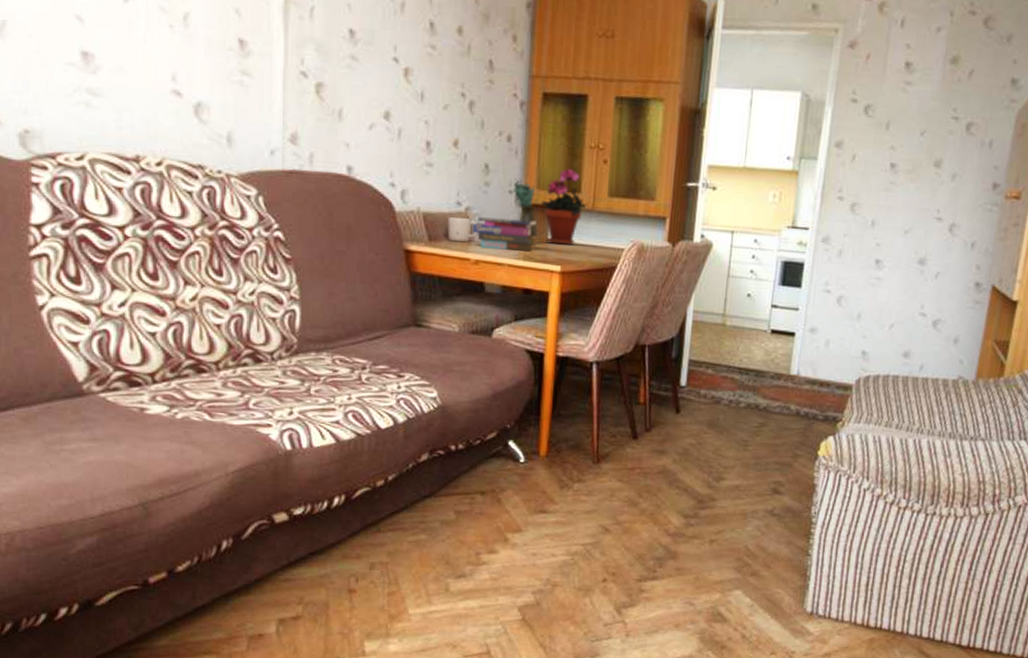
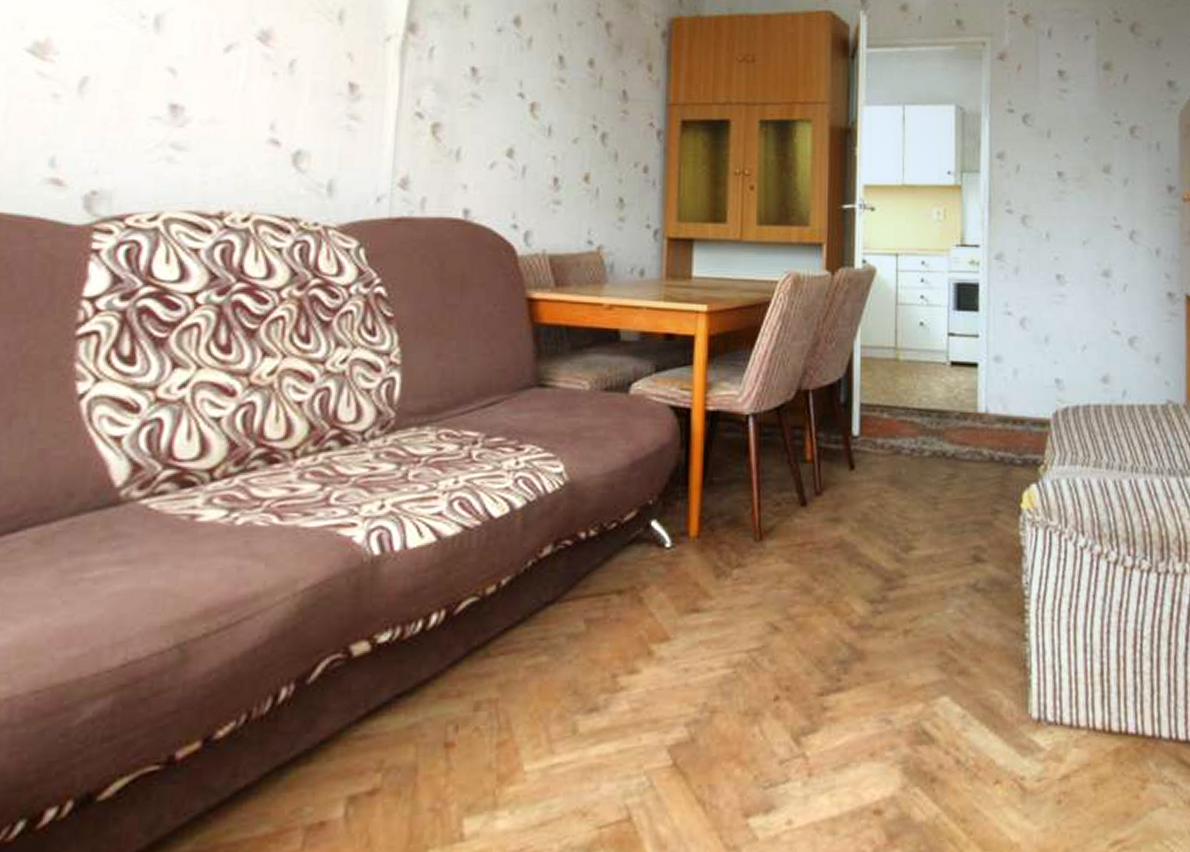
mug: present [447,217,477,243] -> none [577,258,611,286]
books: present [472,216,537,252] -> none [605,254,678,292]
vase: present [513,179,539,245] -> none [651,212,681,283]
potted plant: present [542,168,587,246] -> none [683,197,734,282]

